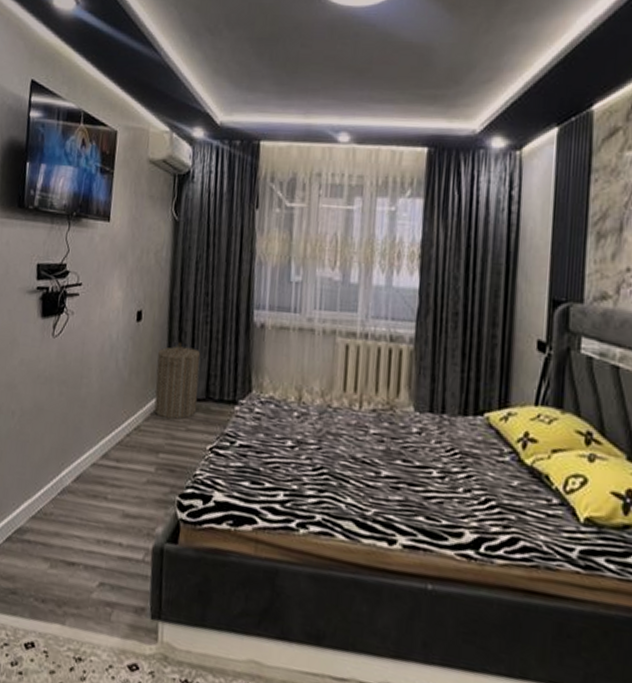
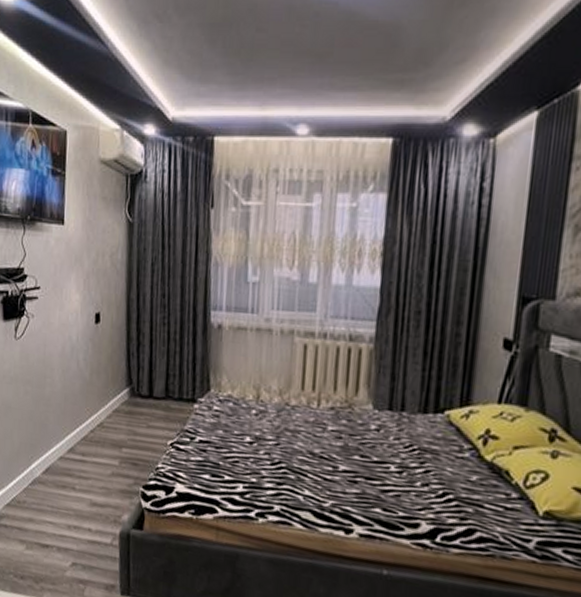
laundry hamper: present [154,343,200,420] -> none [115,344,159,417]

